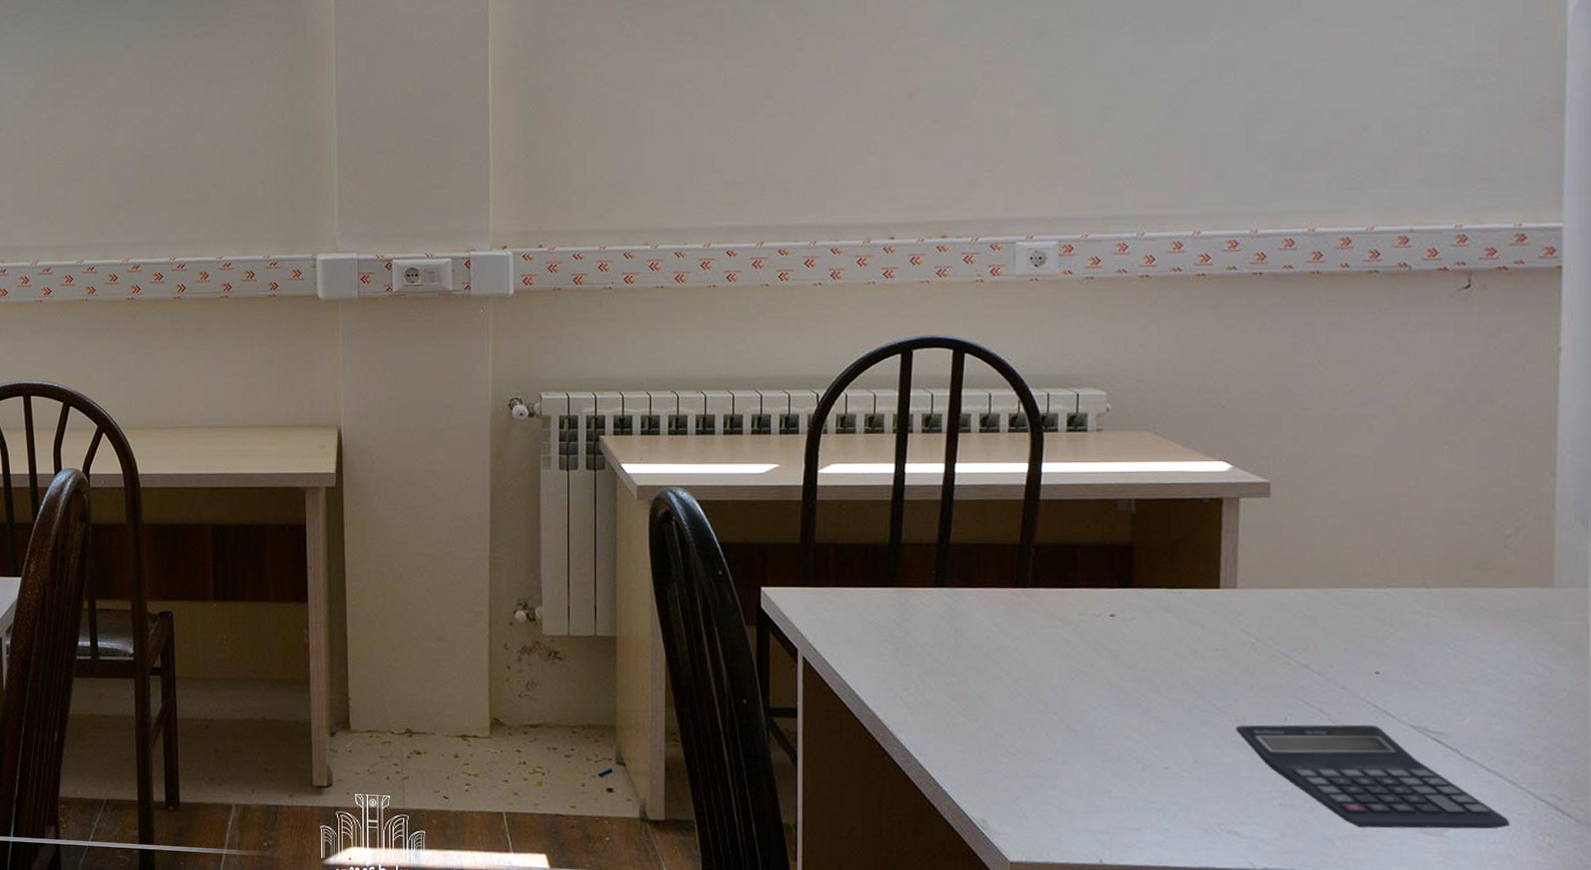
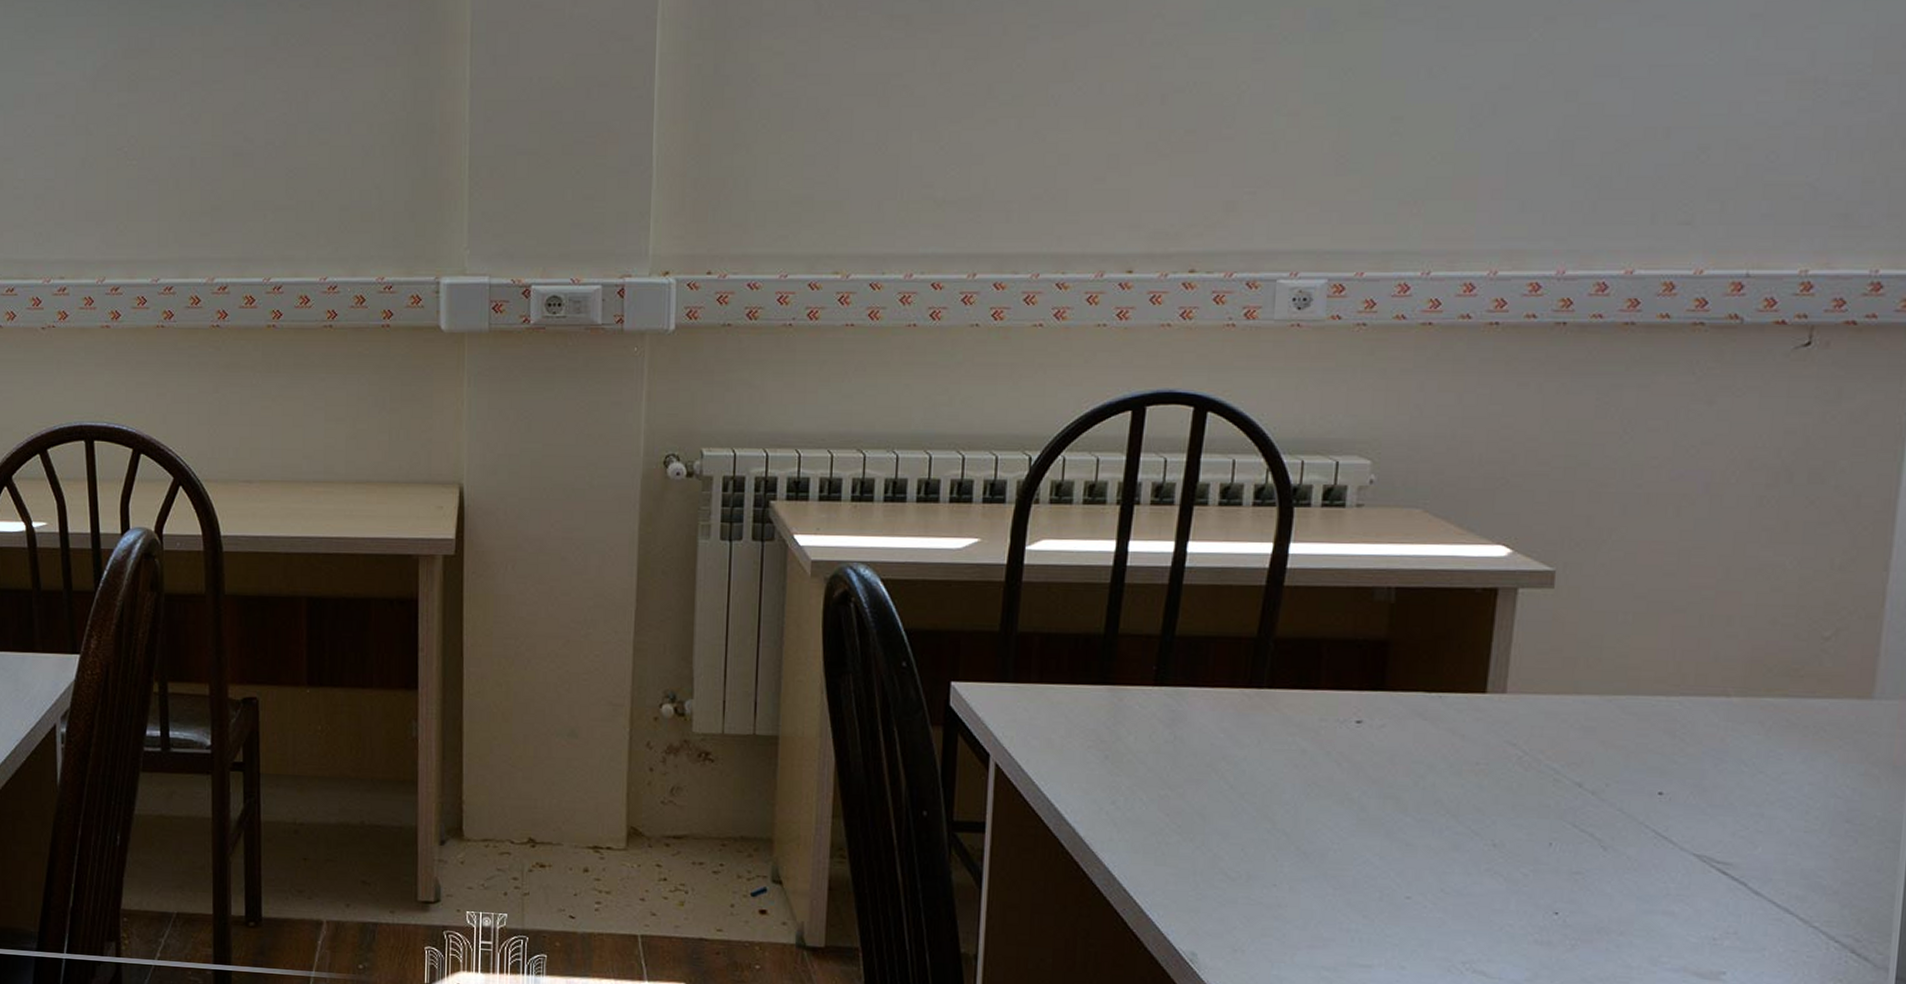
calculator: present [1236,724,1511,829] -> none [1492,850,1798,973]

